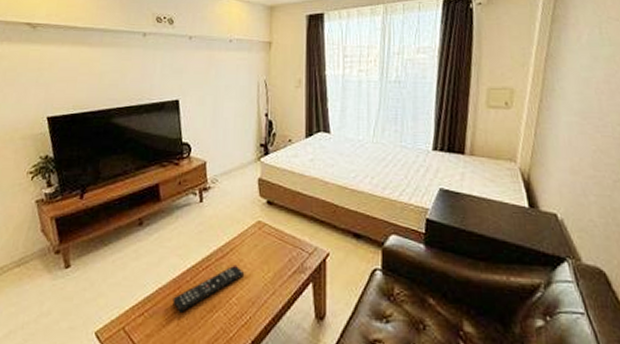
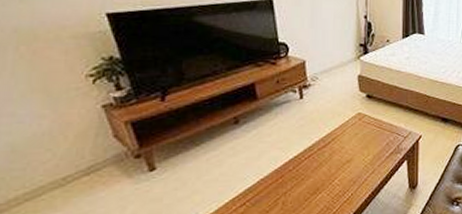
remote control: present [173,265,245,312] -> none [275,152,346,198]

